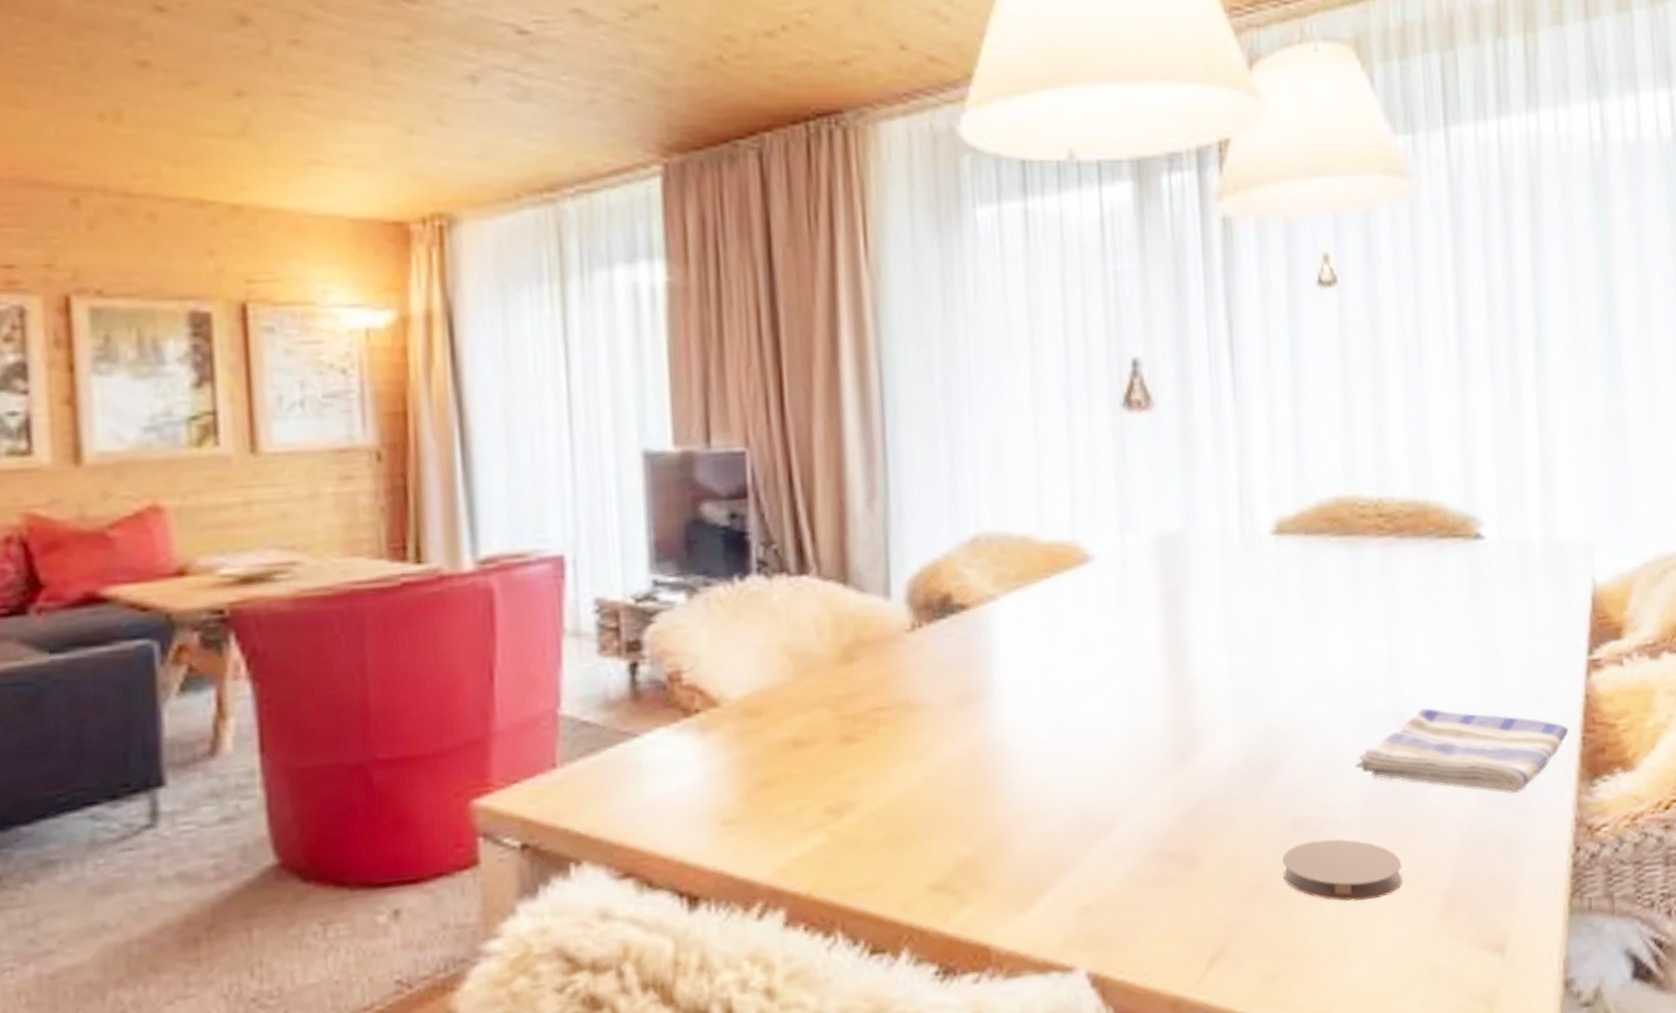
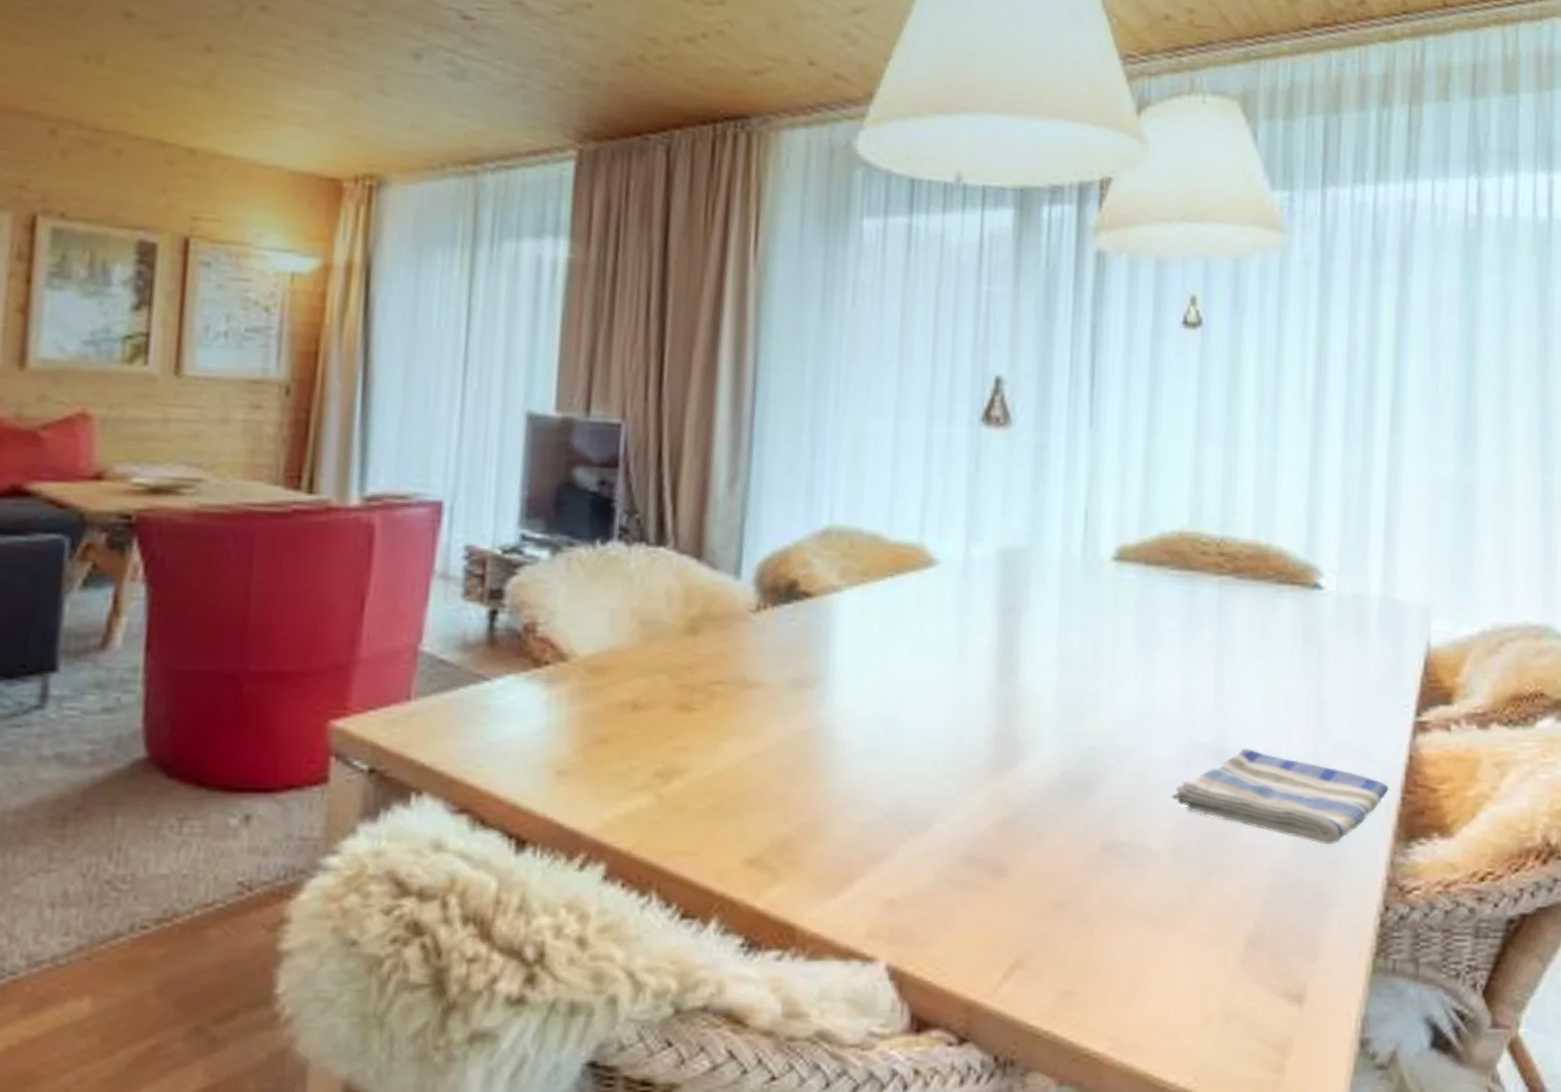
coaster: present [1282,839,1403,902] -> none [1089,865,1209,931]

